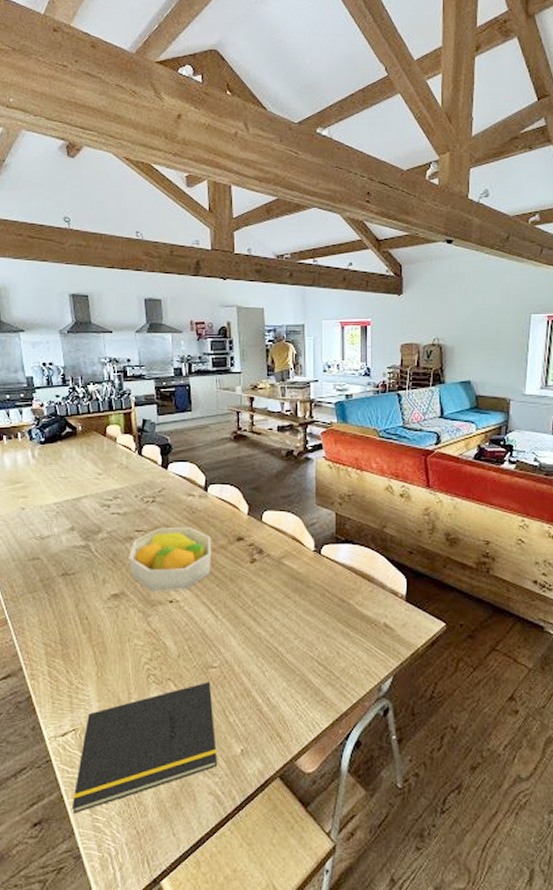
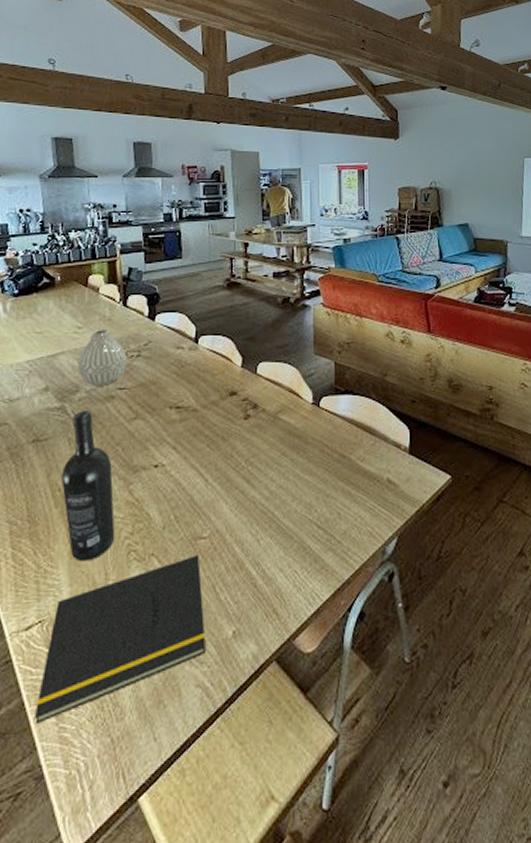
wine bottle: none [88,549,136,682] -> present [61,410,115,562]
vase: none [99,475,143,528] -> present [77,328,127,386]
fruit bowl: present [127,526,211,592] -> none [108,382,202,456]

